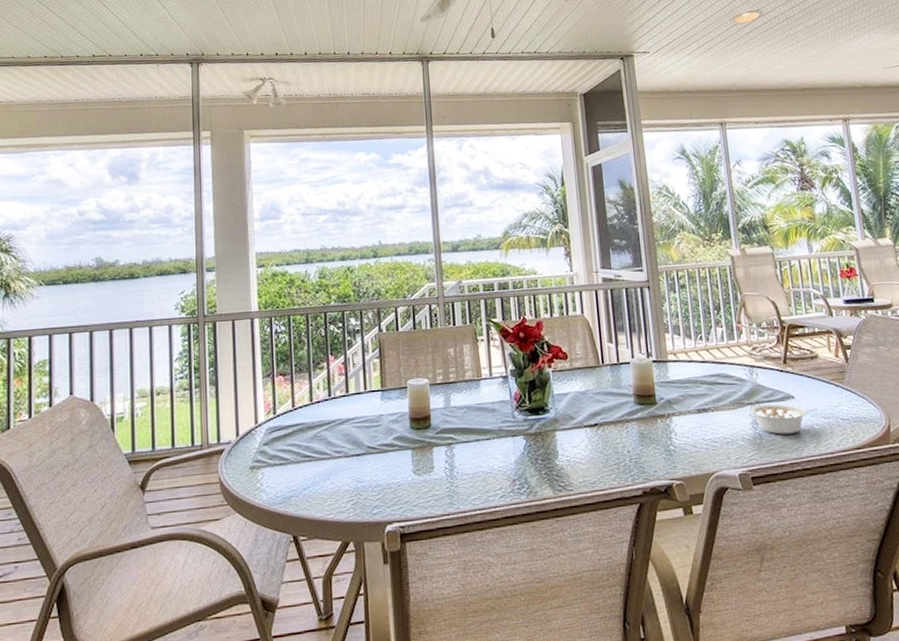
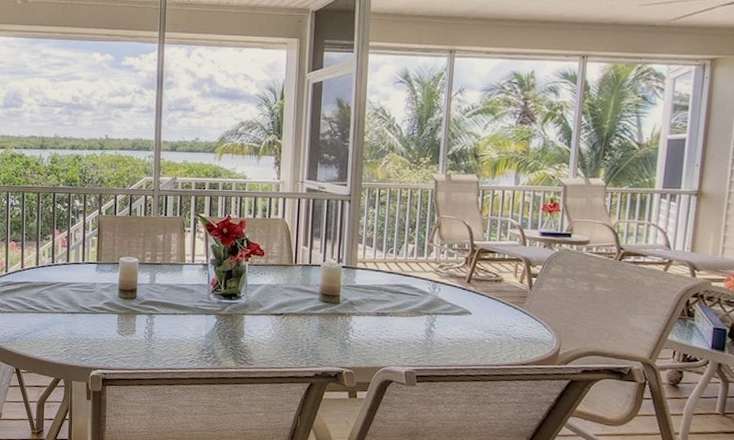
legume: present [749,403,819,435] -> none [425,316,493,344]

